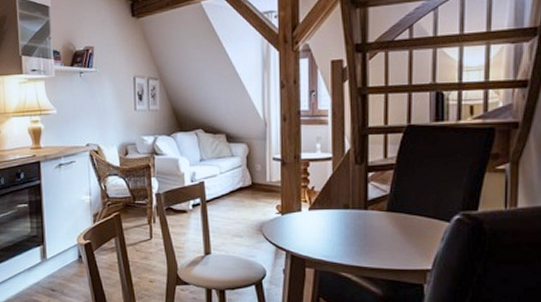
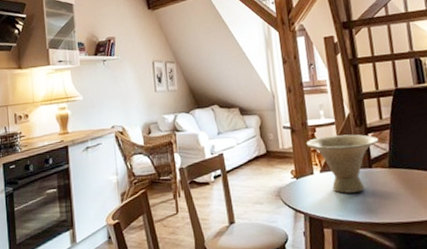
bowl: none [296,172,380,234] -> present [306,134,379,193]

